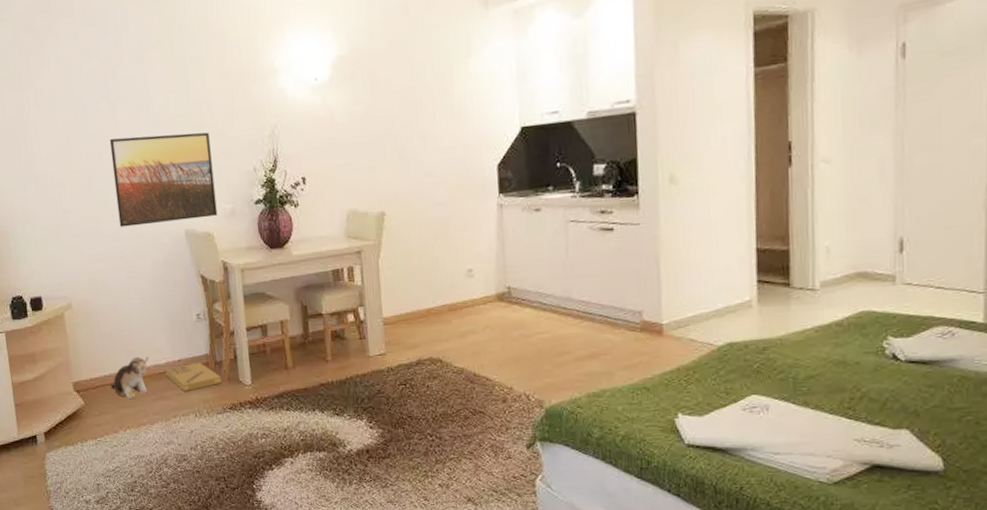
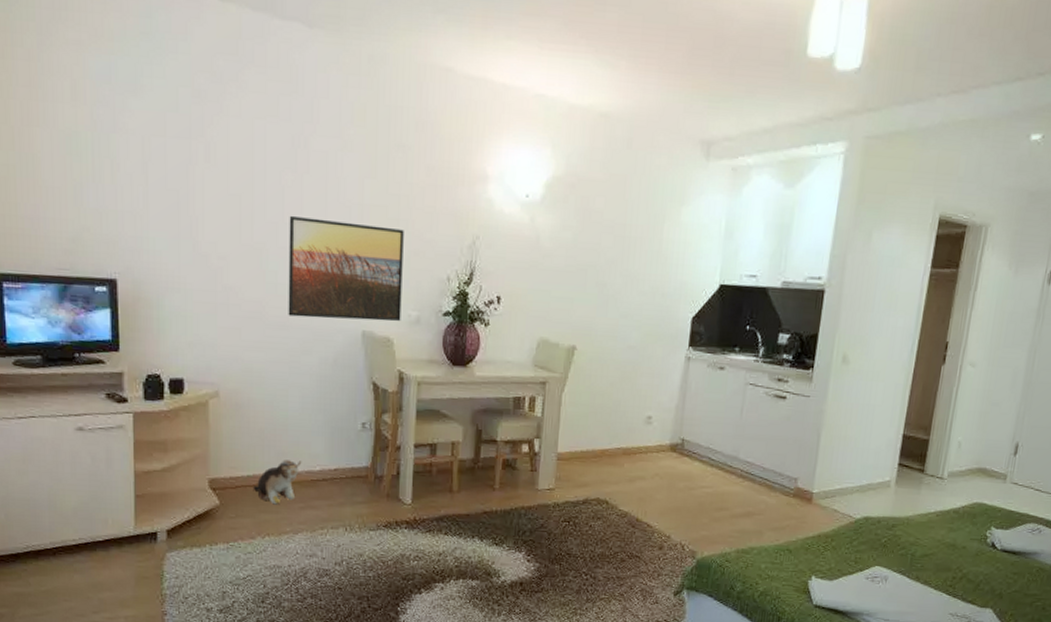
cardboard box: present [165,362,222,391] -> none [318,473,379,503]

